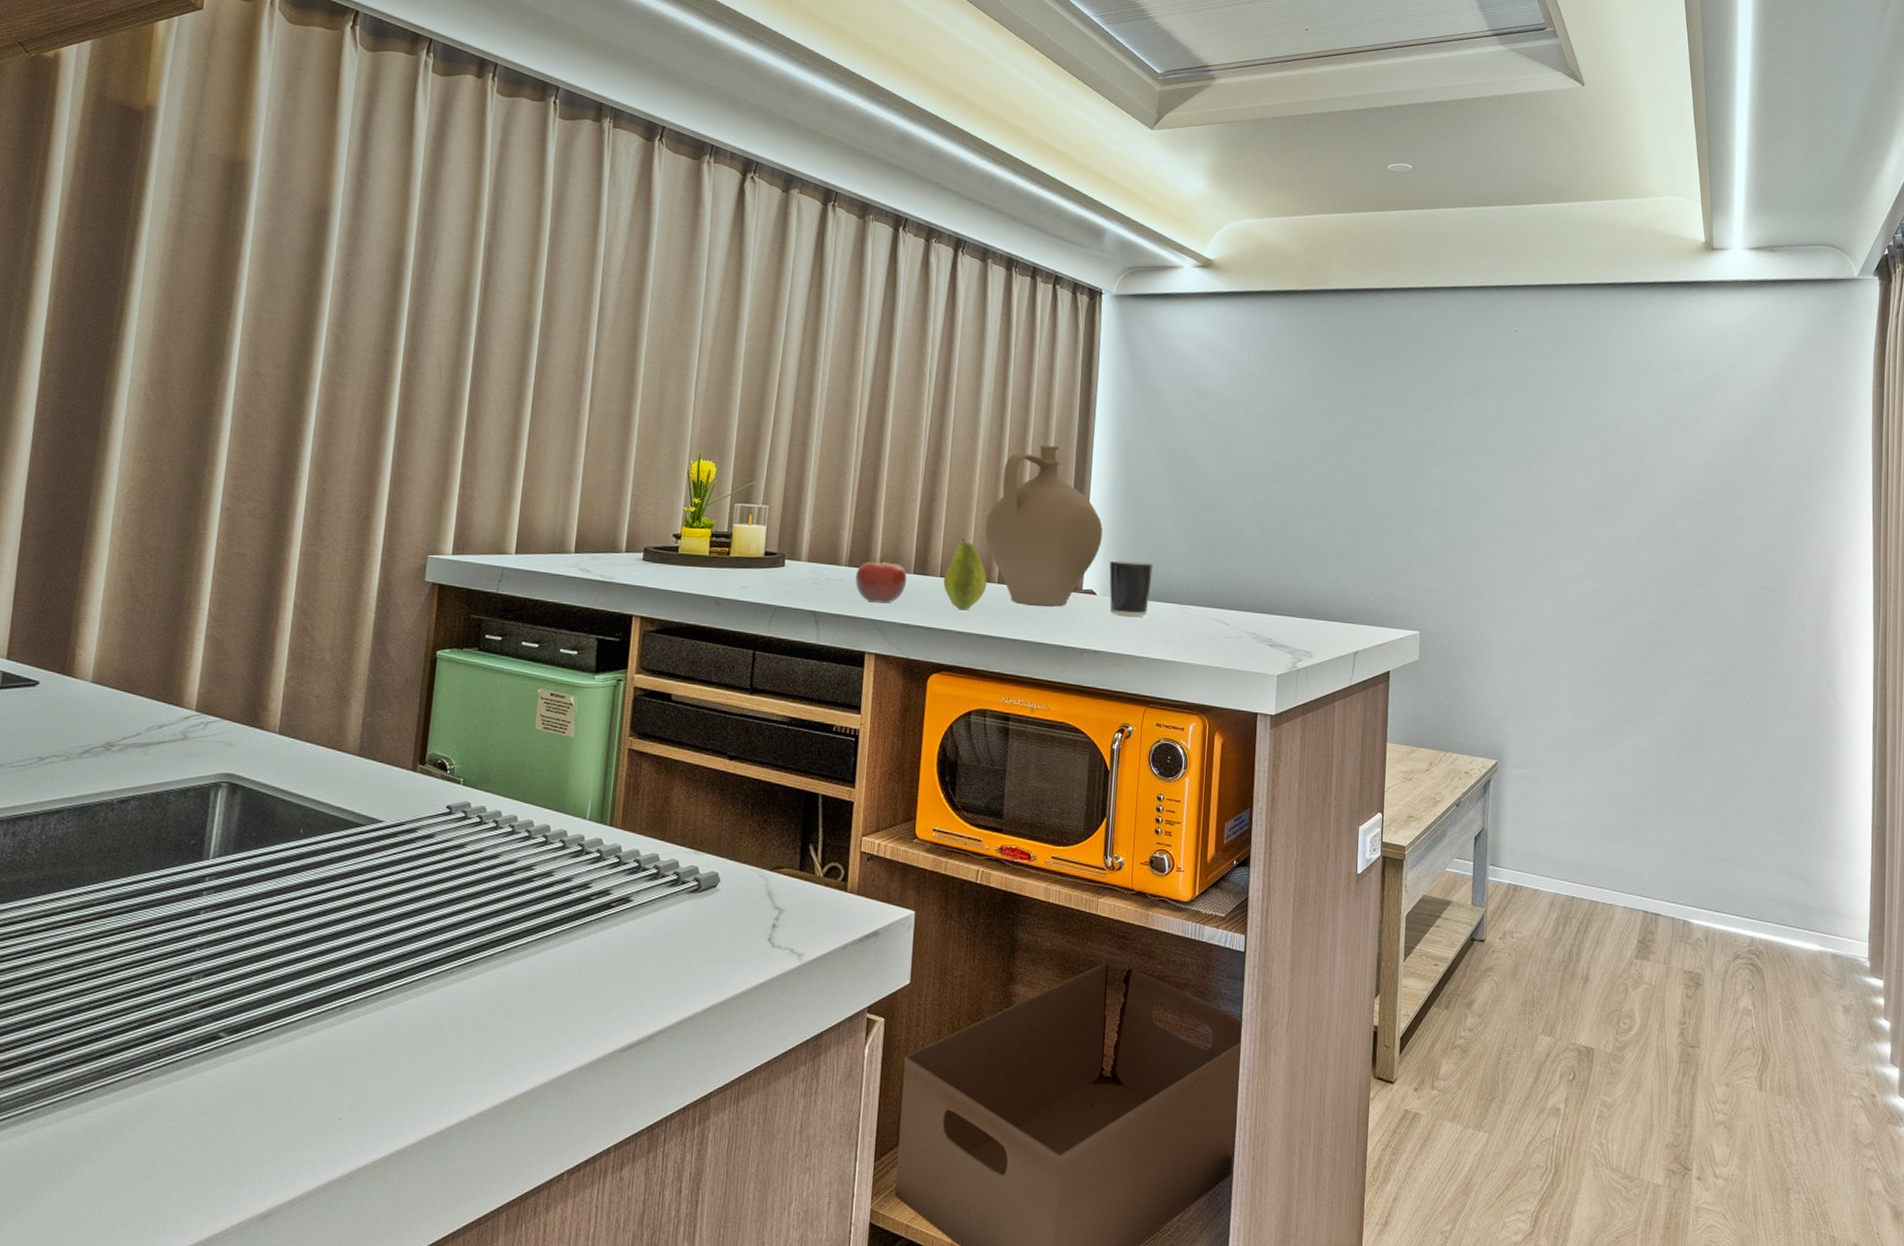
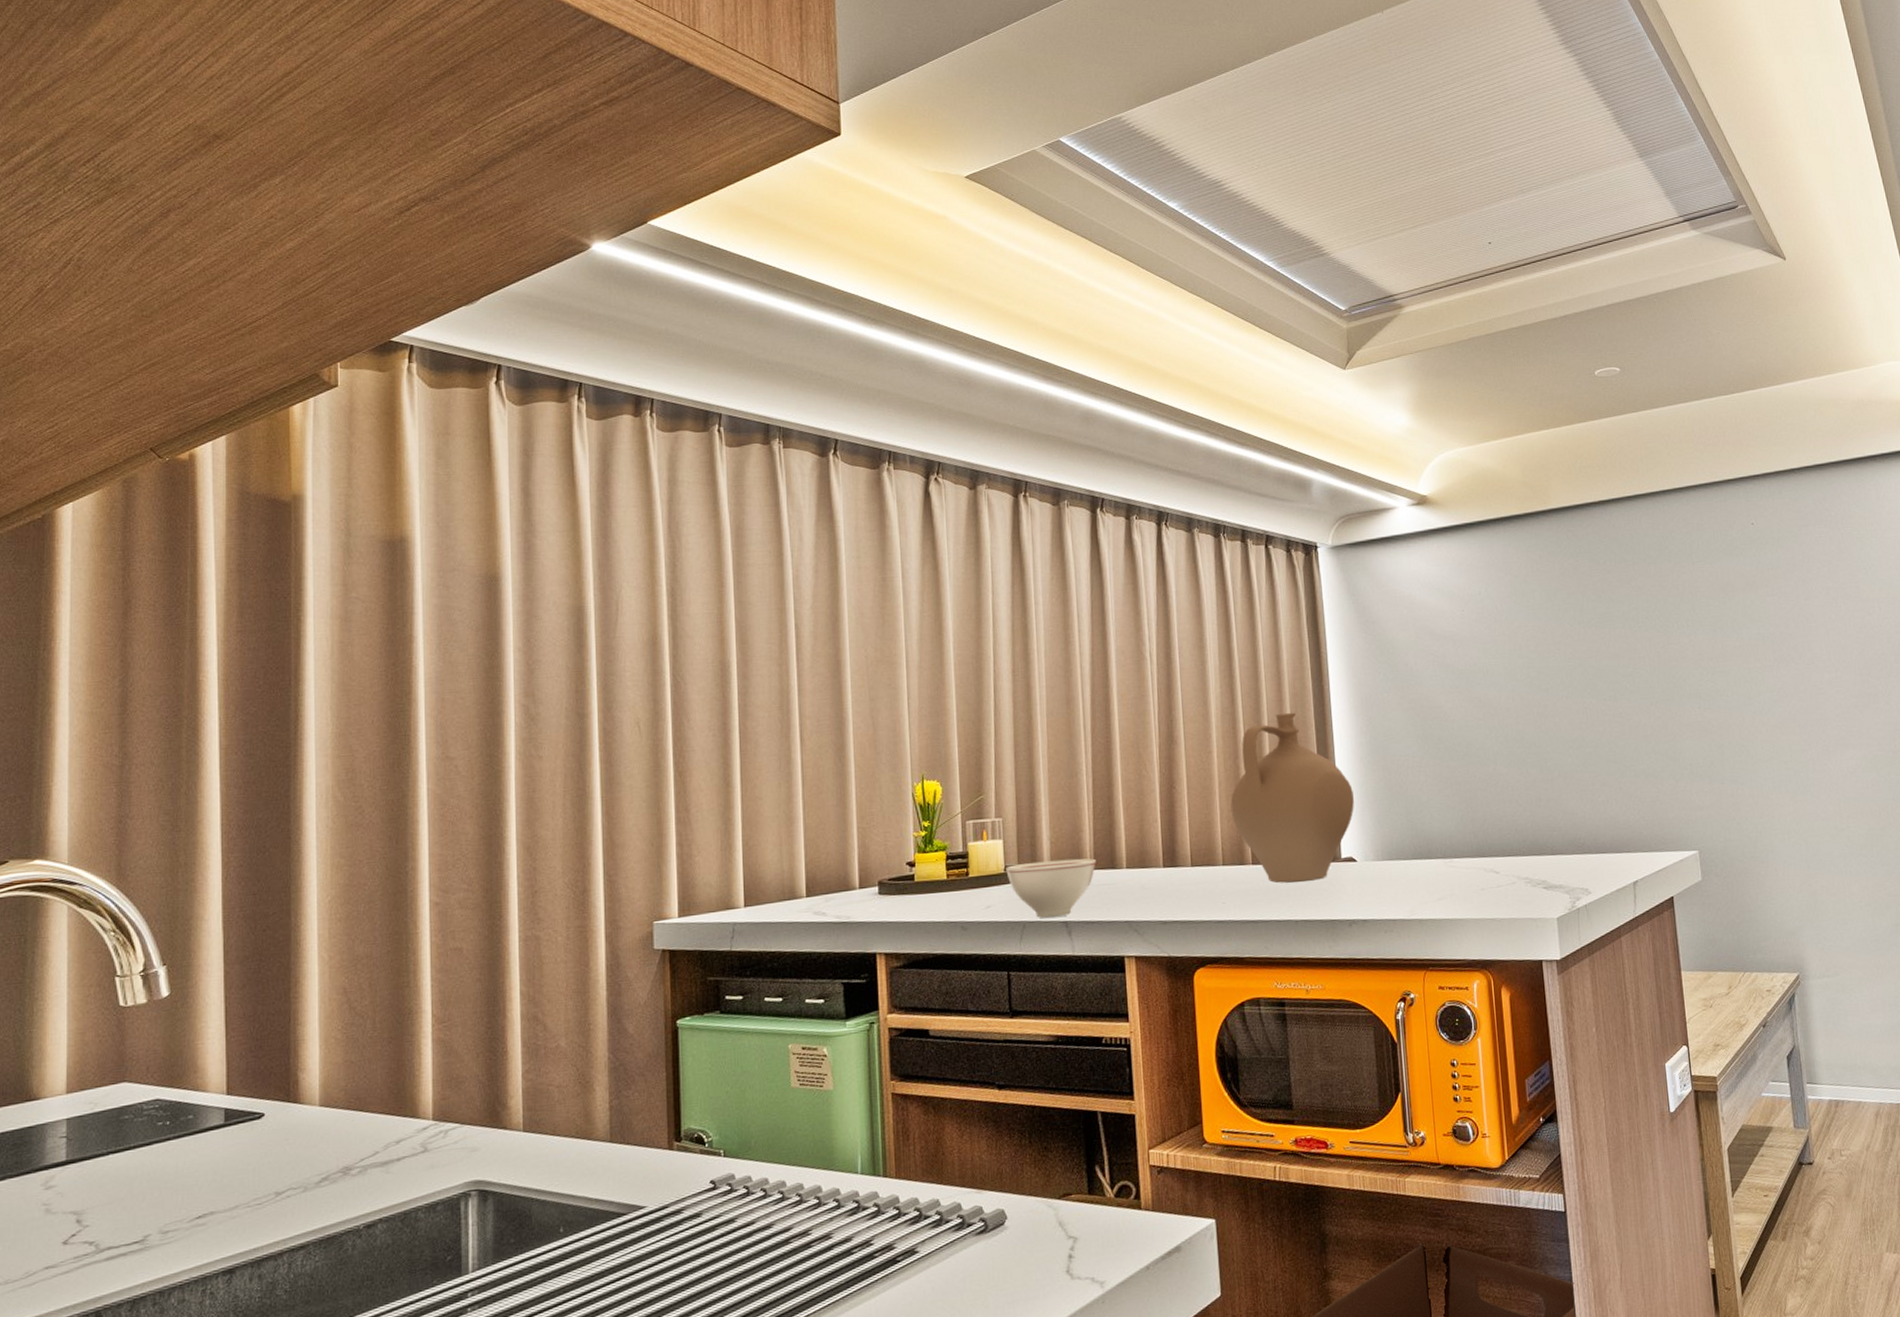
bowl: none [764,551,851,606] -> present [1005,858,1096,918]
fruit: present [855,554,907,604] -> none [1102,851,1157,904]
fruit: present [943,539,987,610] -> none [1195,823,1242,898]
mug: present [1109,560,1154,617] -> none [1366,820,1413,880]

